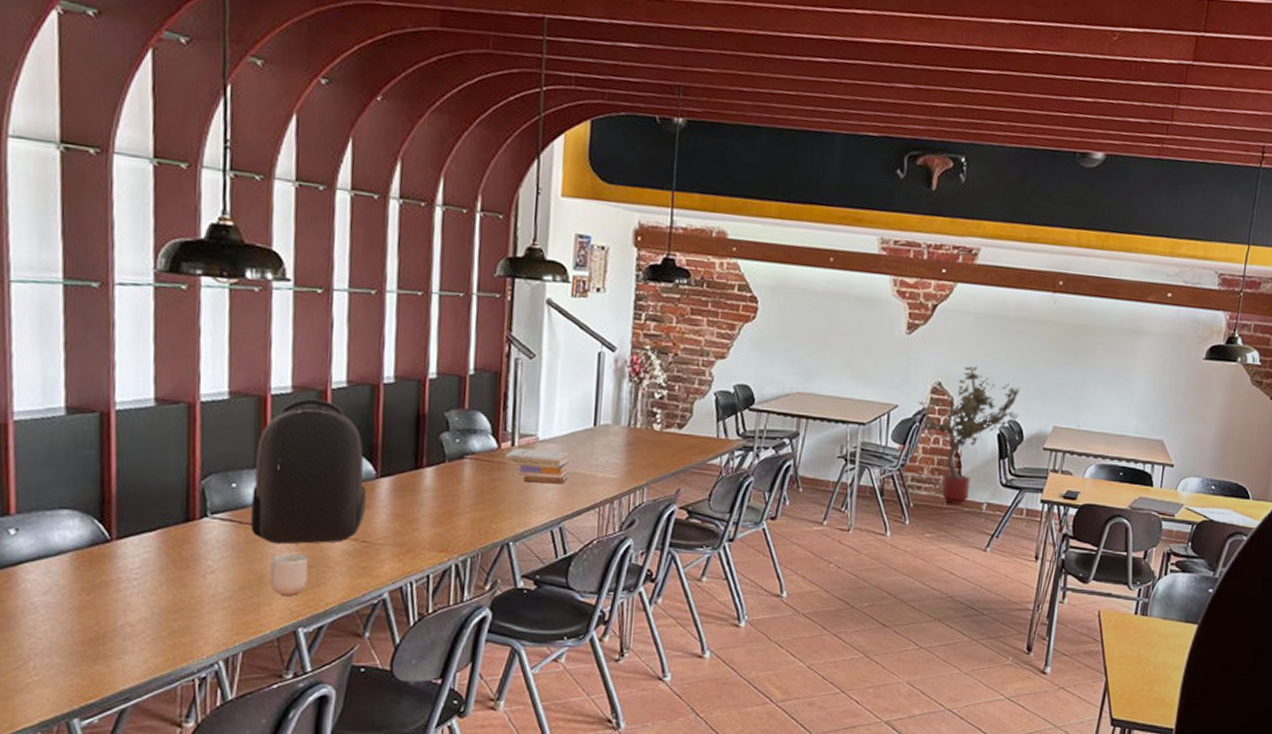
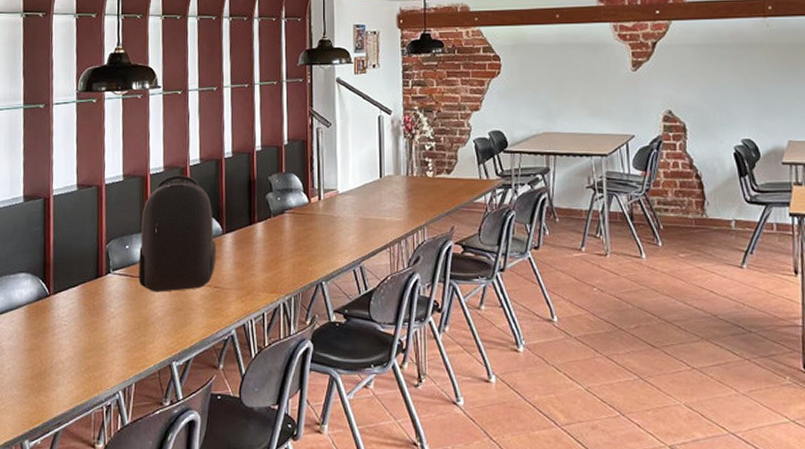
mug: present [270,553,309,597] -> none [152,299,178,336]
books: present [506,448,570,484] -> none [315,201,363,229]
potted tree: present [917,365,1020,505] -> none [652,92,752,224]

